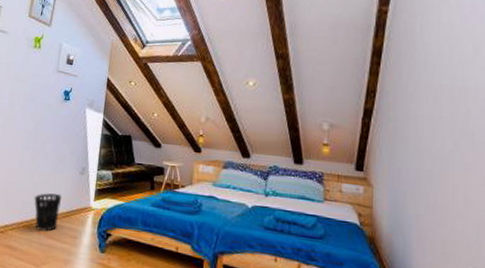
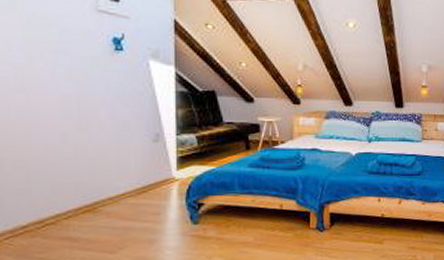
wastebasket: present [34,193,62,231] -> none [93,167,133,213]

